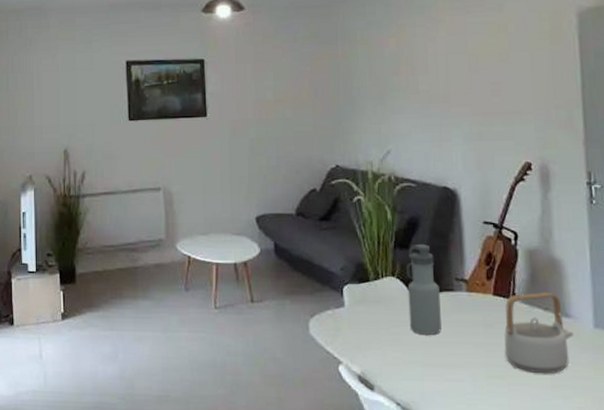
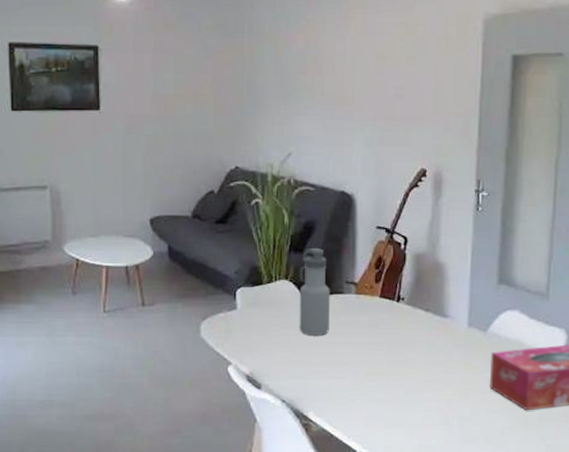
teapot: present [503,293,573,374] -> none [385,295,449,370]

